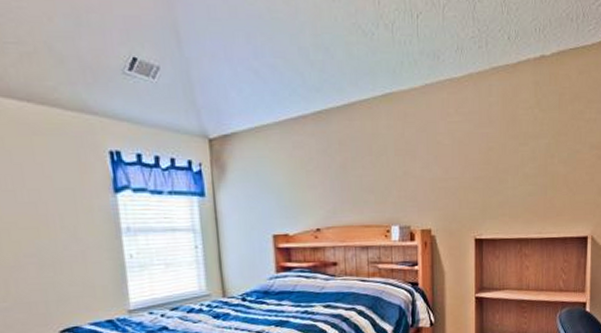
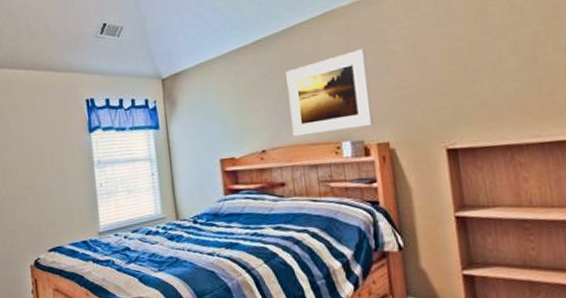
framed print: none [344,137,419,217] -> present [286,49,373,137]

